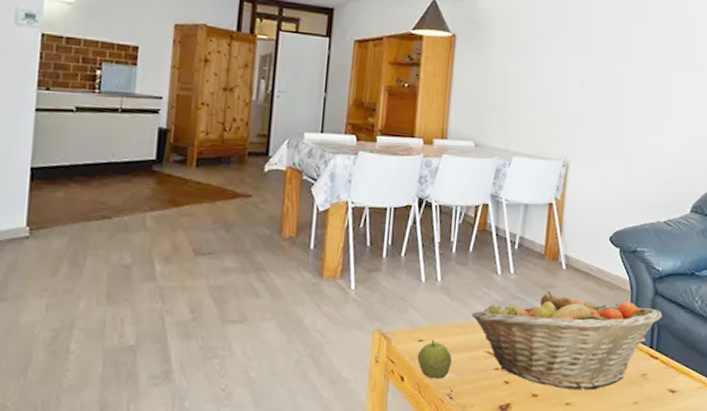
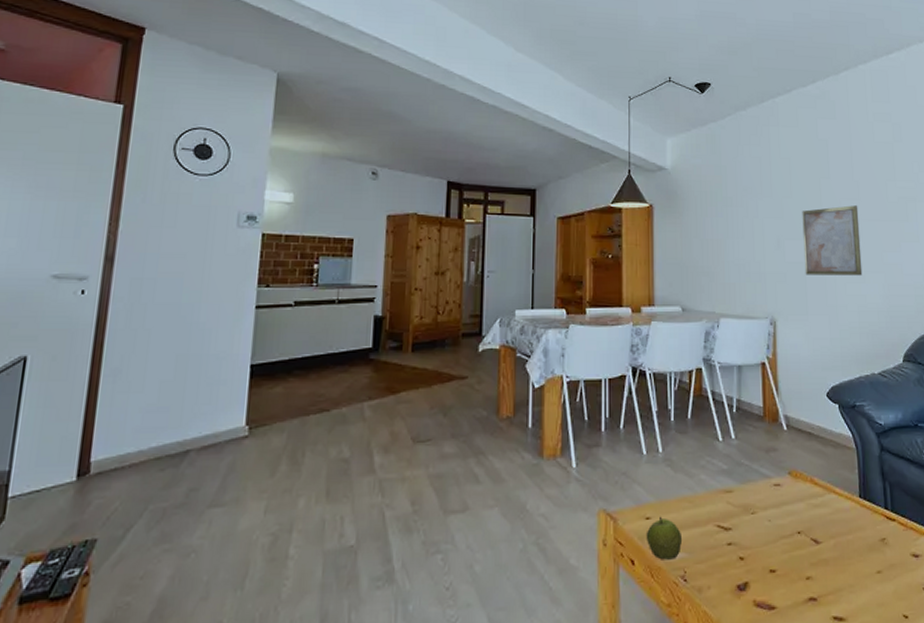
fruit basket: present [471,291,662,390] -> none [697,455,892,562]
wall art: none [605,51,670,124] -> present [802,205,863,276]

